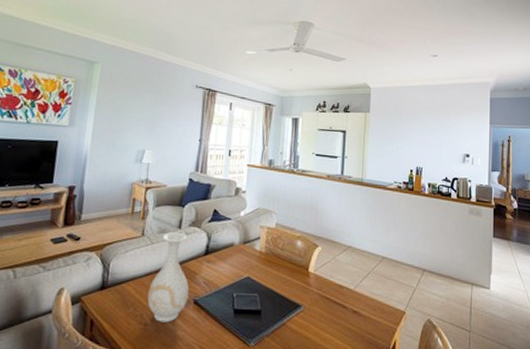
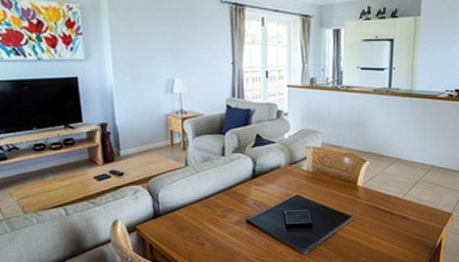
vase: present [147,231,190,323] -> none [201,159,241,241]

